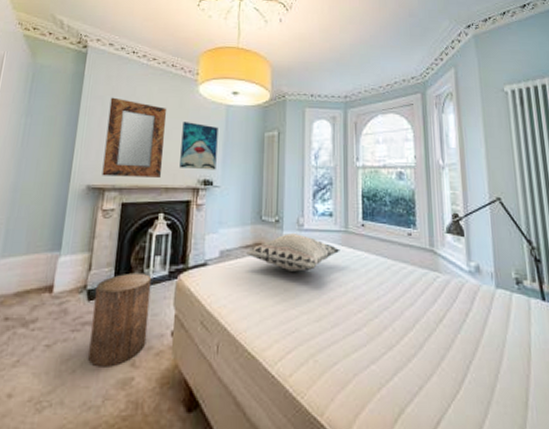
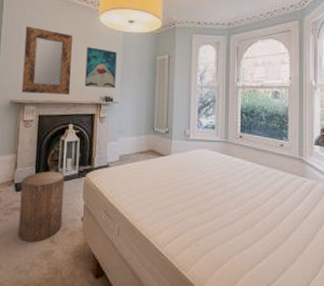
decorative pillow: present [245,232,340,272] -> none [140,142,221,174]

